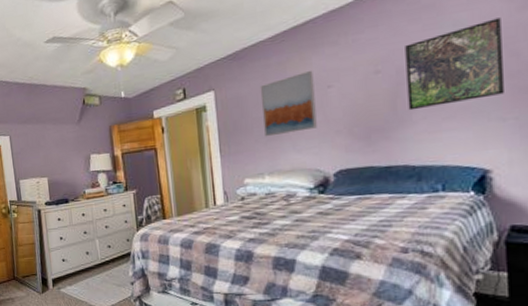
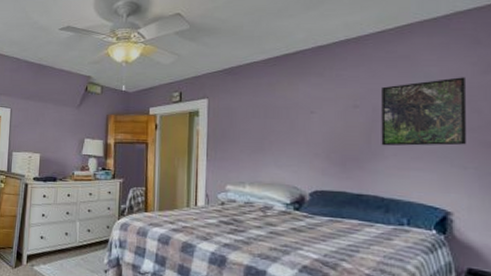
wall art: present [260,70,317,137] -> none [249,95,299,149]

